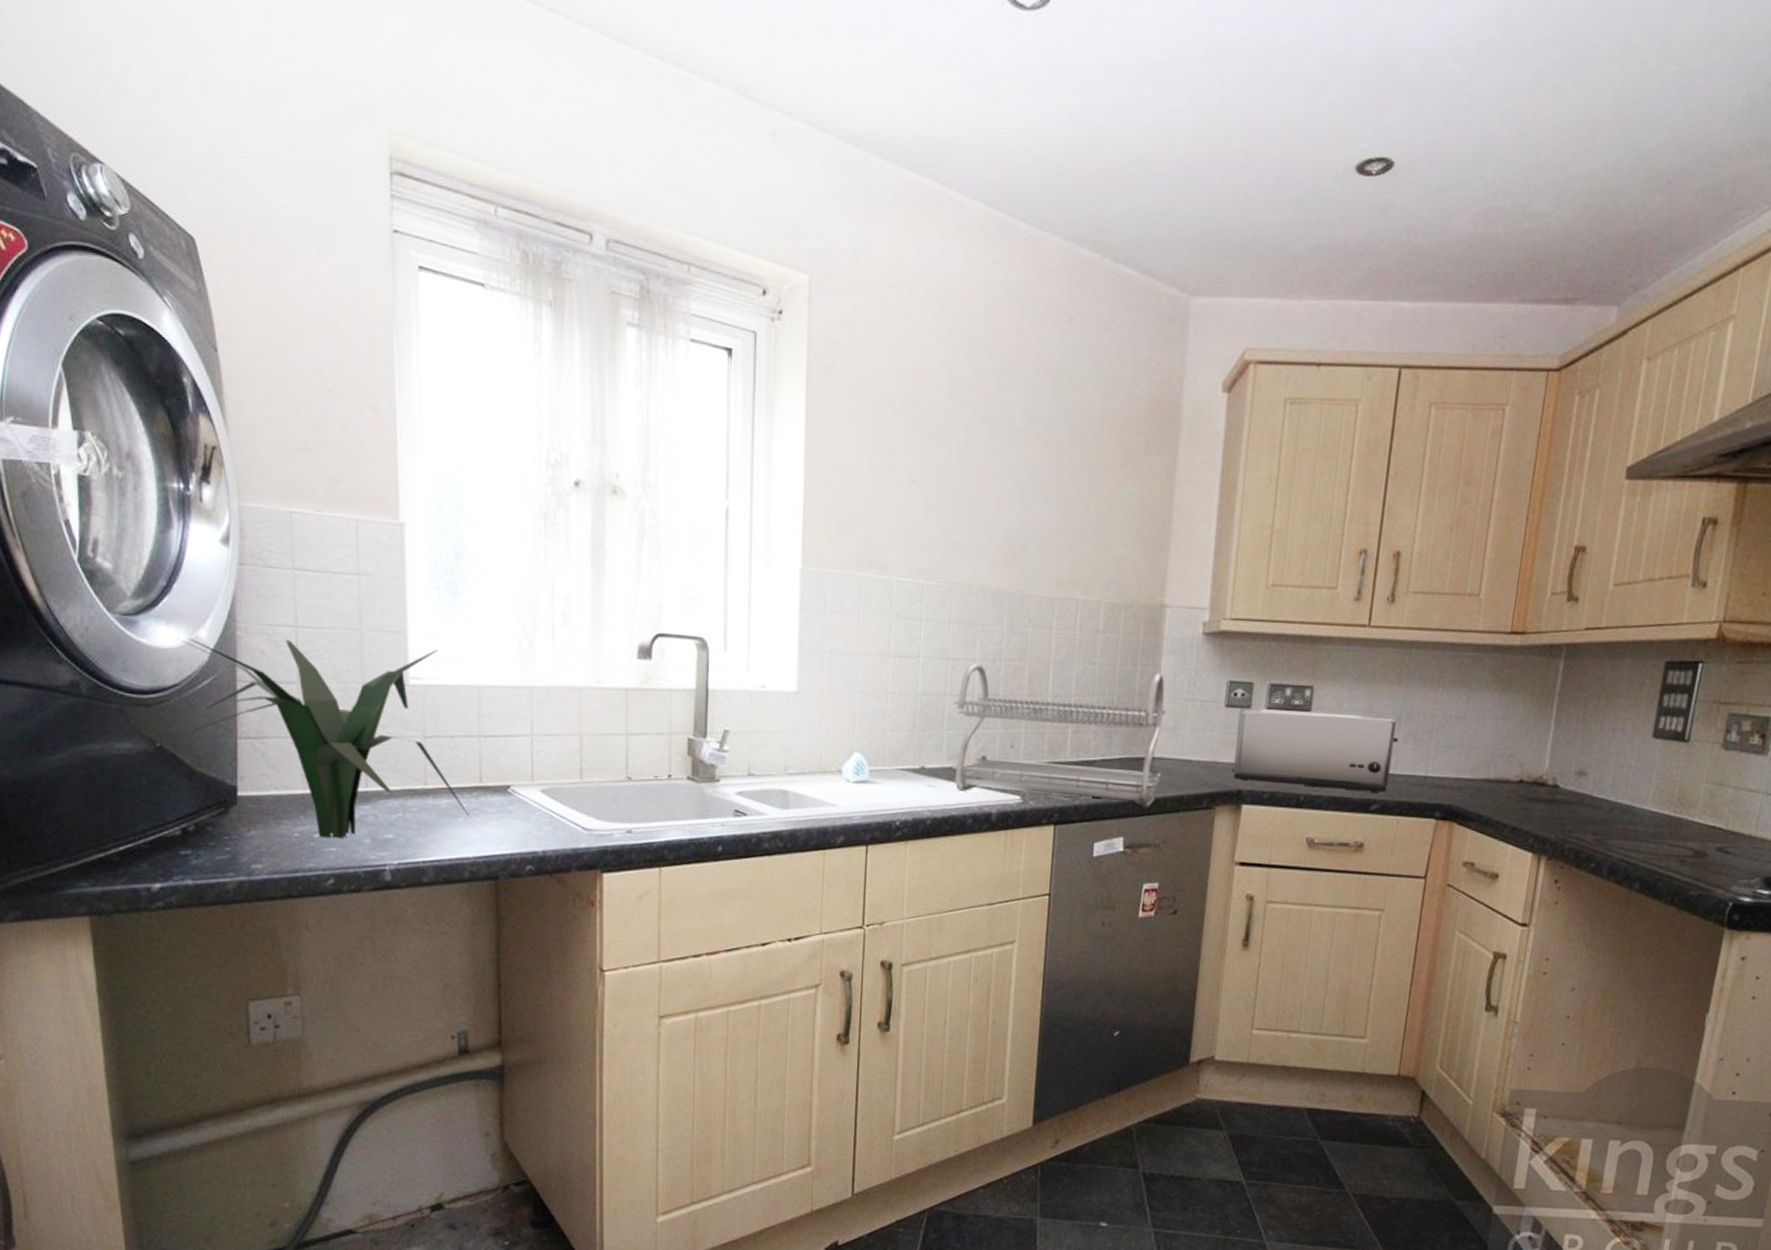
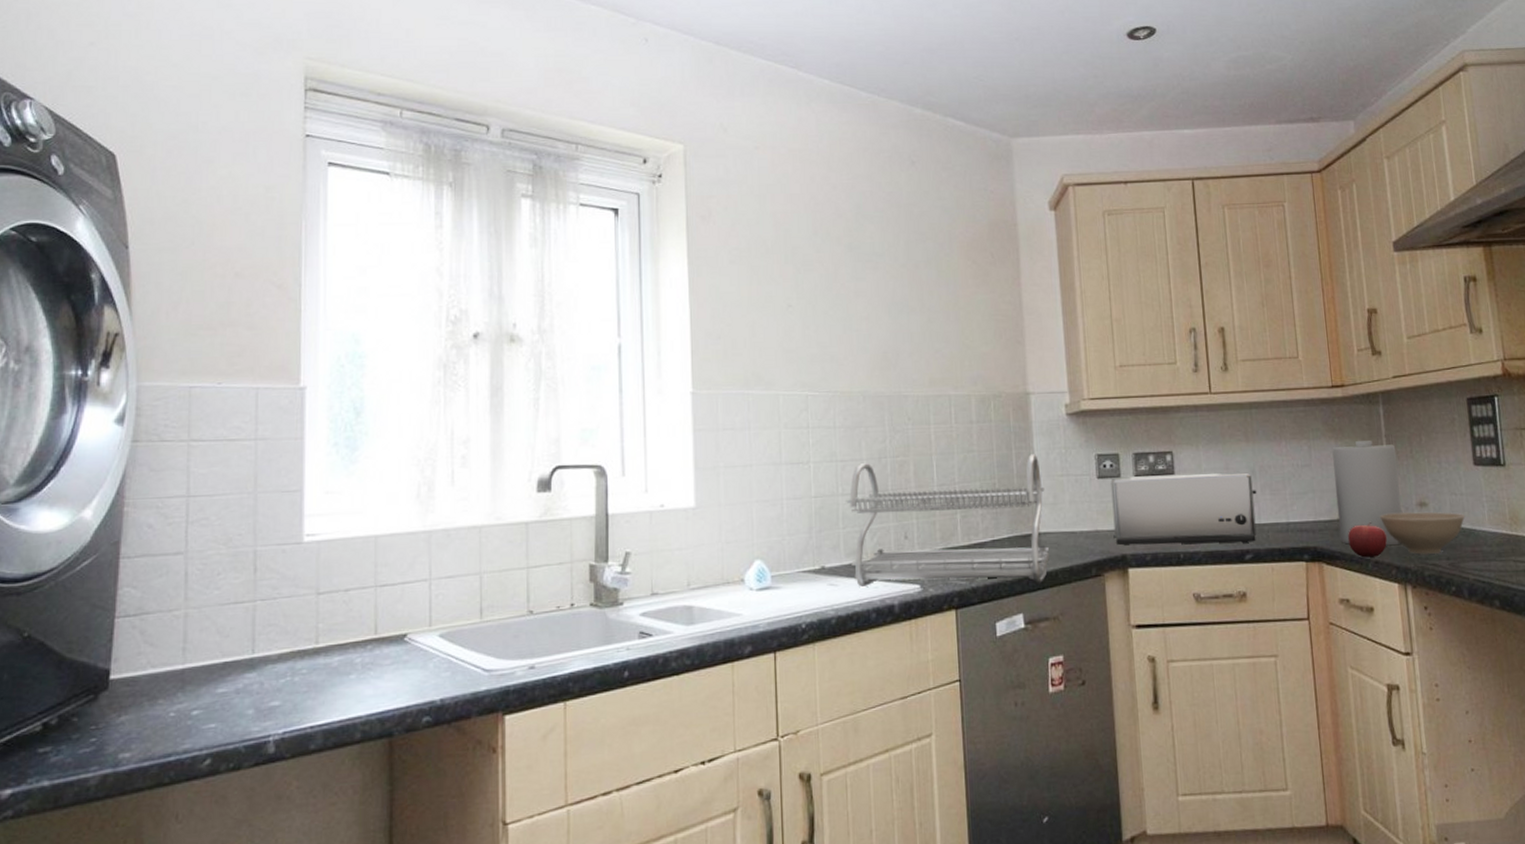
plant: present [173,638,469,840] -> none [43,504,363,715]
paper towel holder: none [1479,697,1568,813] -> present [1332,440,1402,545]
fruit: none [1487,785,1533,823] -> present [1347,521,1388,558]
bowl: none [1529,779,1626,827] -> present [1379,511,1465,554]

